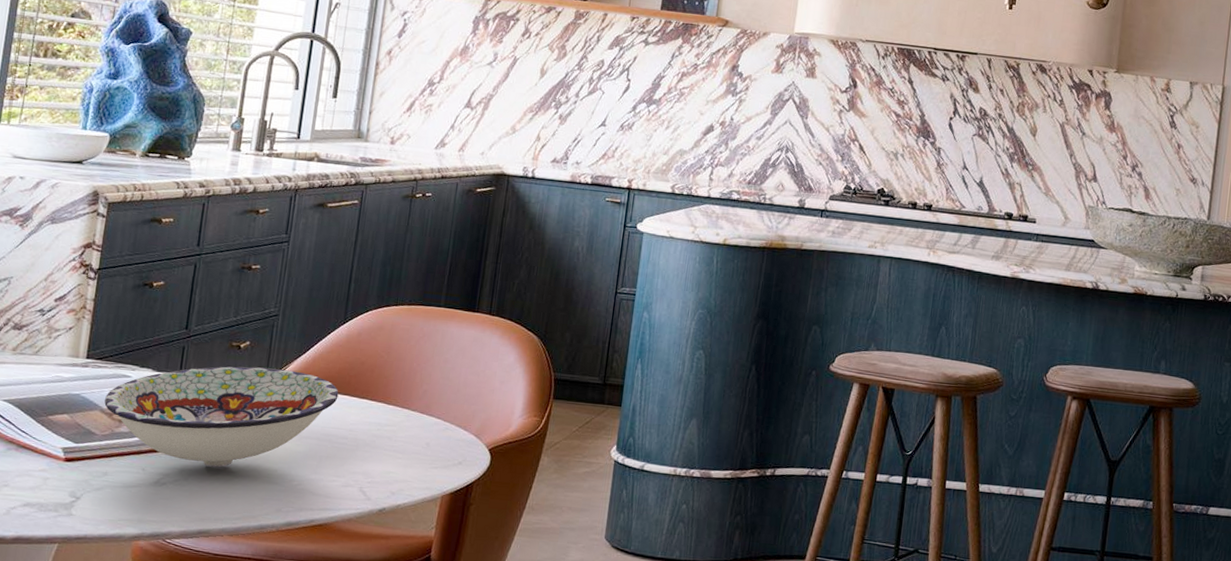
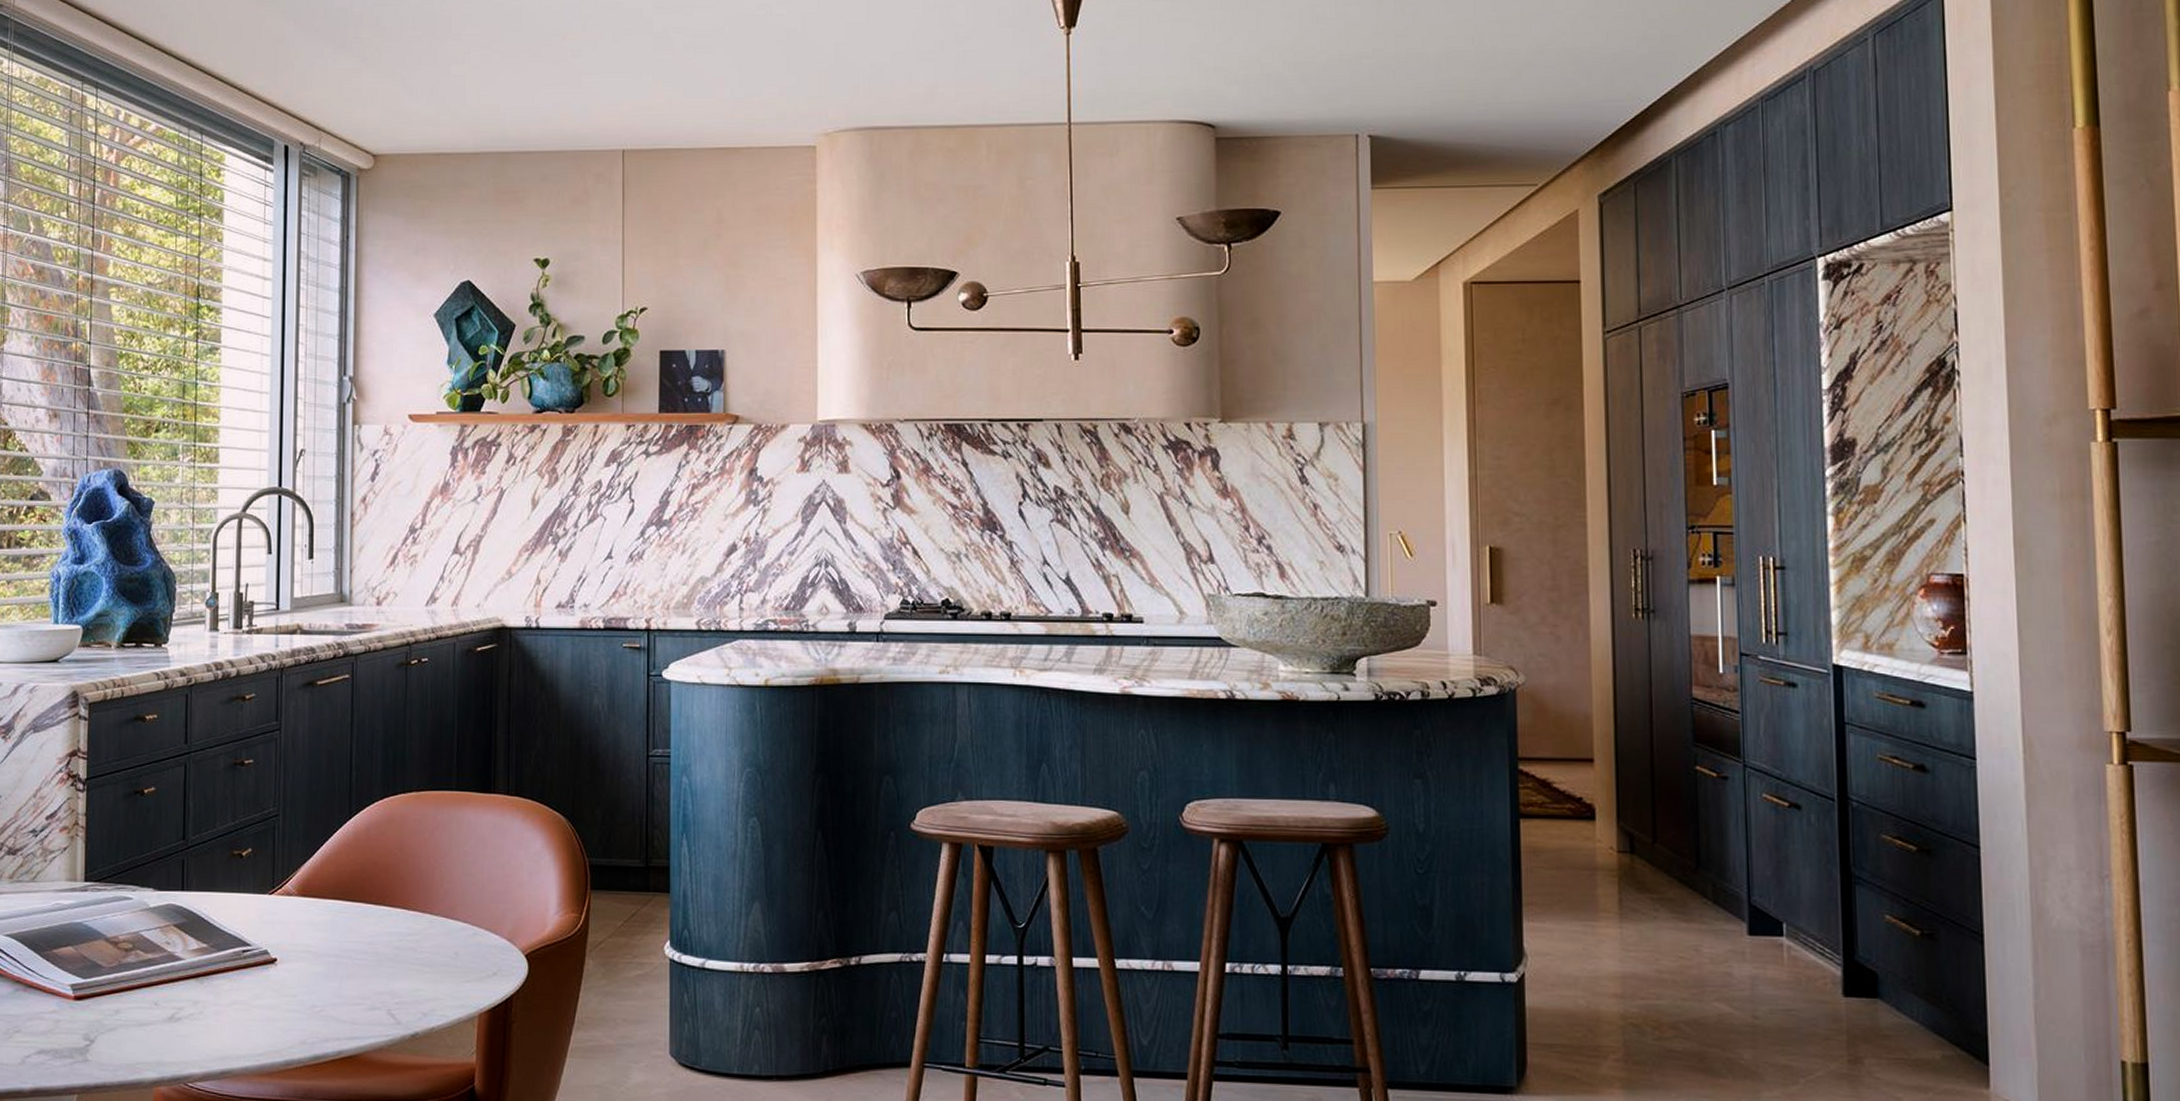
bowl: present [104,366,339,468] -> none [108,877,353,997]

